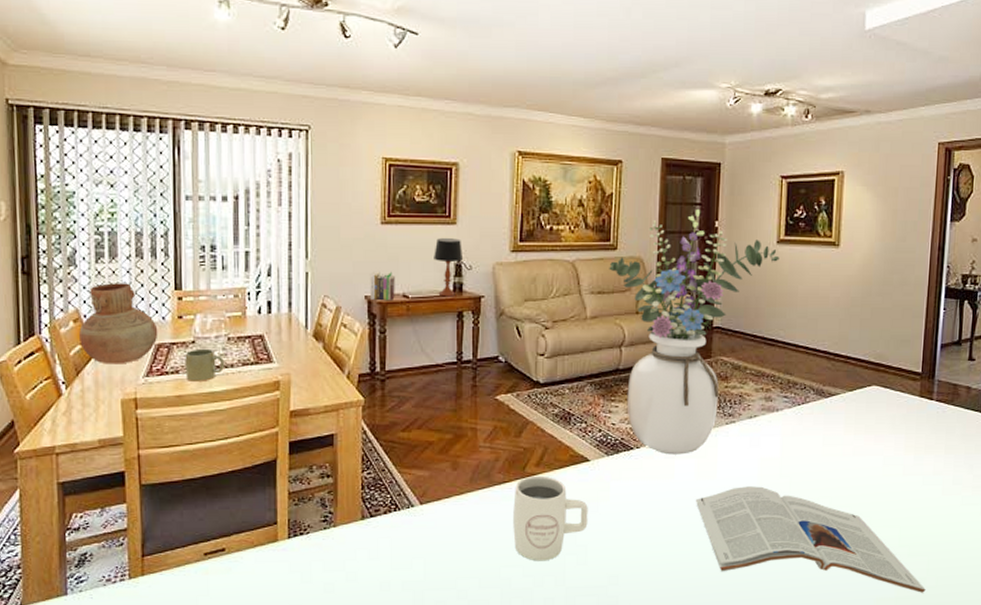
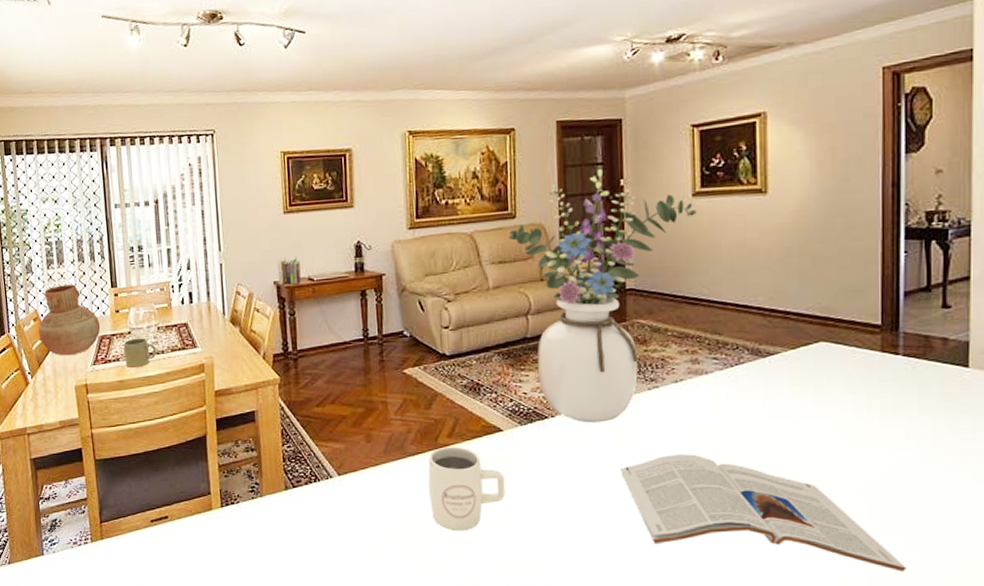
table lamp: present [434,238,462,297] -> none [334,221,362,278]

